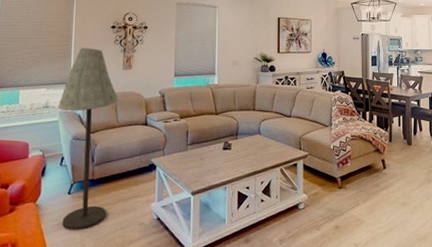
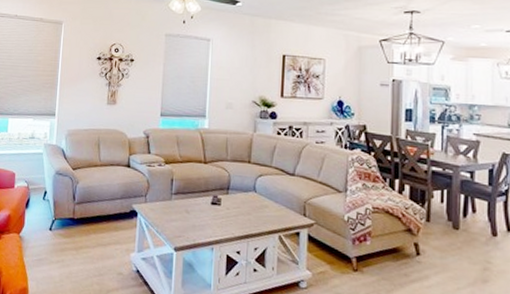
floor lamp: present [58,47,118,230] -> none [43,78,101,270]

